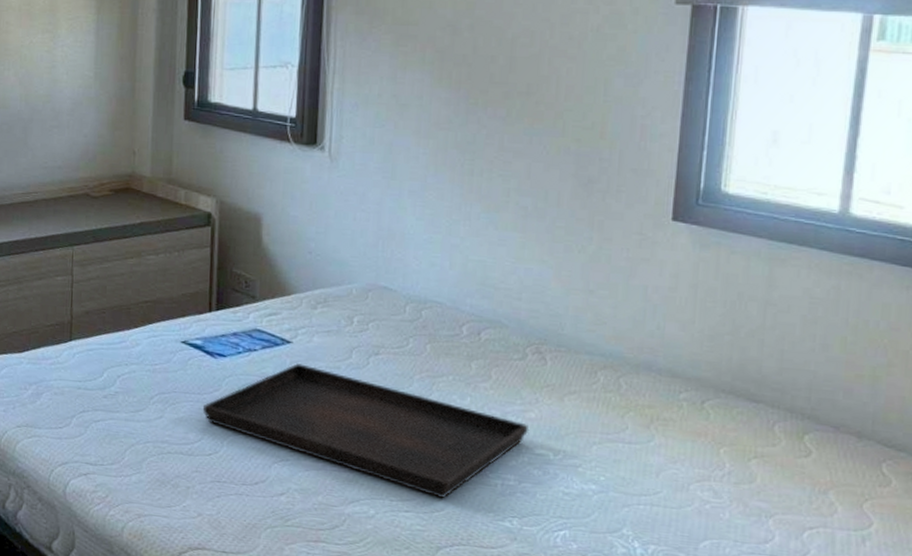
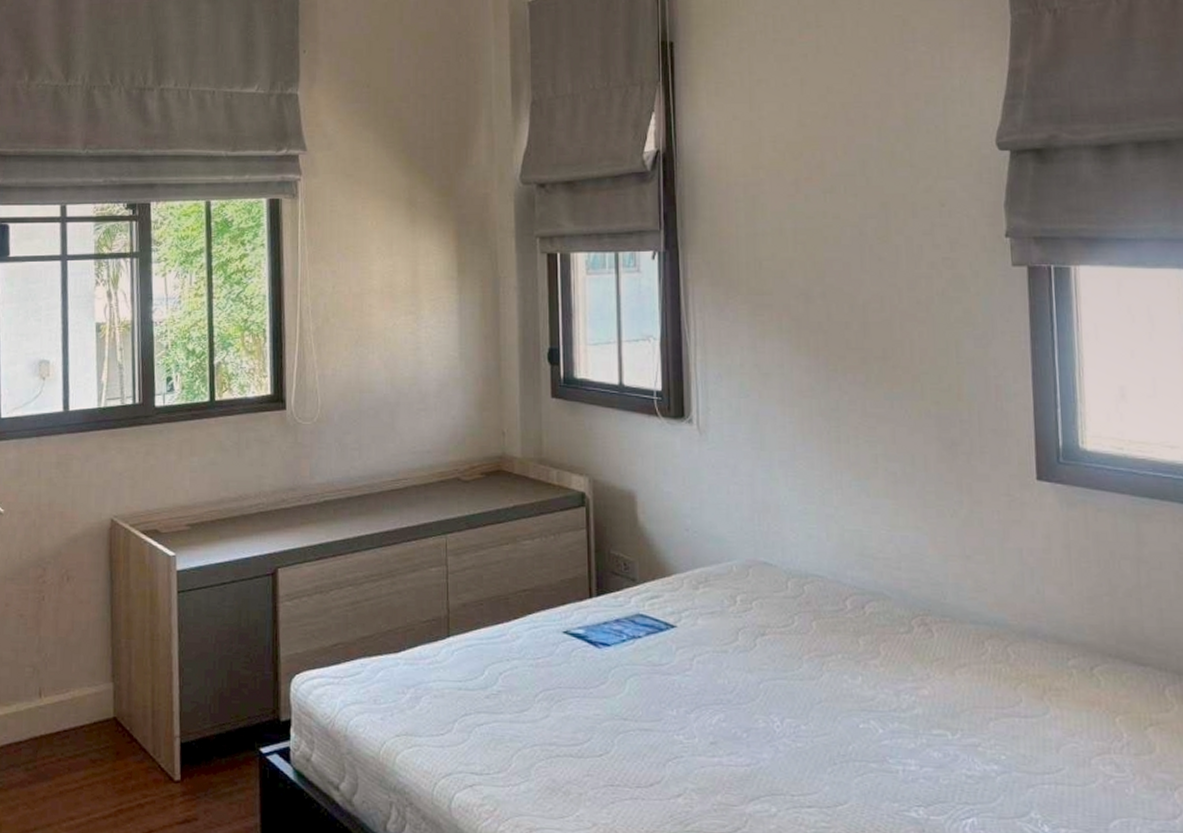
serving tray: present [202,363,530,498] -> none [589,649,925,789]

